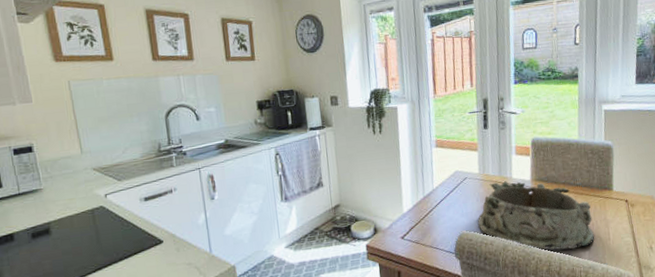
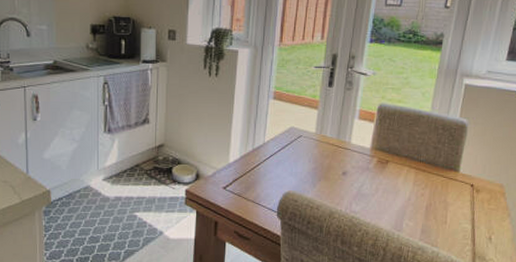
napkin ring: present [478,181,595,250] -> none [306,145,431,227]

